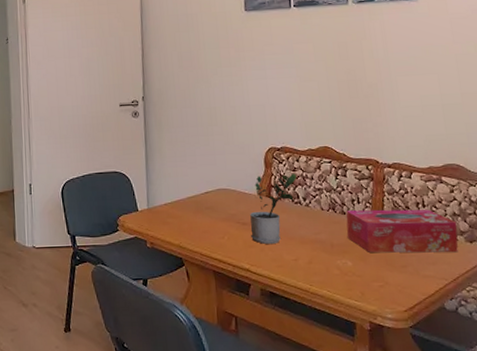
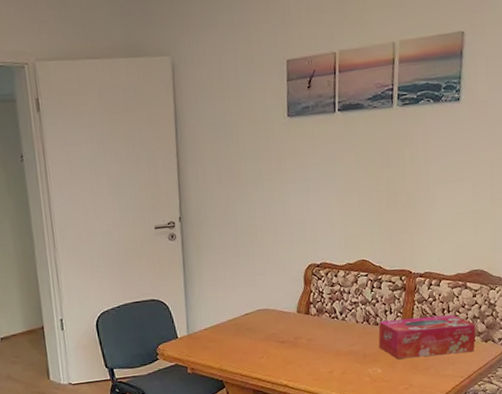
potted plant: present [250,173,297,245] -> none [289,288,335,360]

